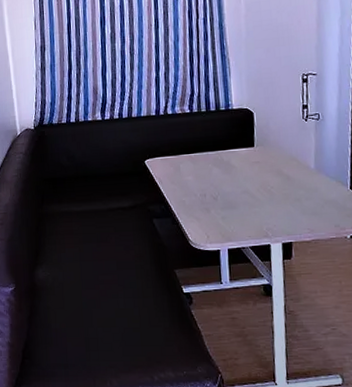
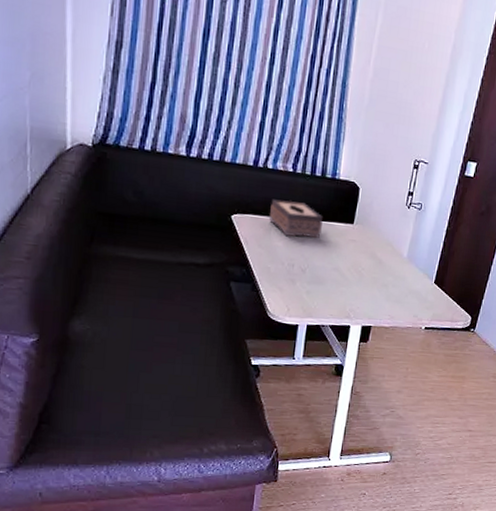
tissue box: none [176,137,225,169] -> present [269,199,323,238]

